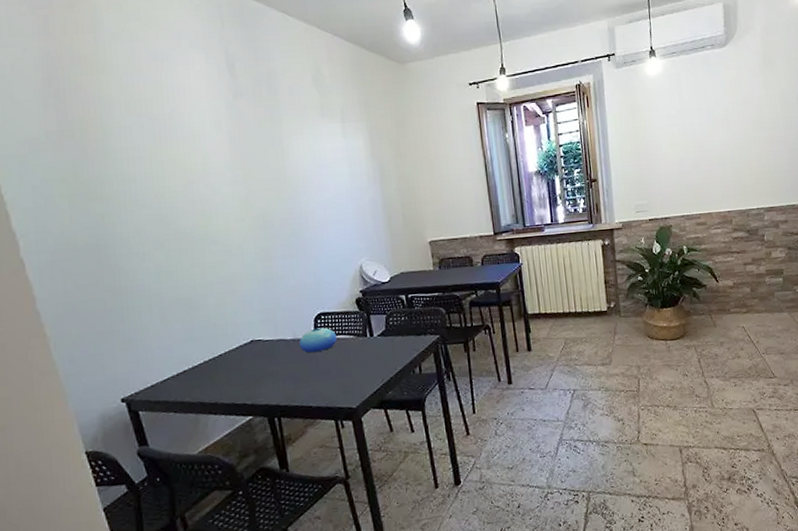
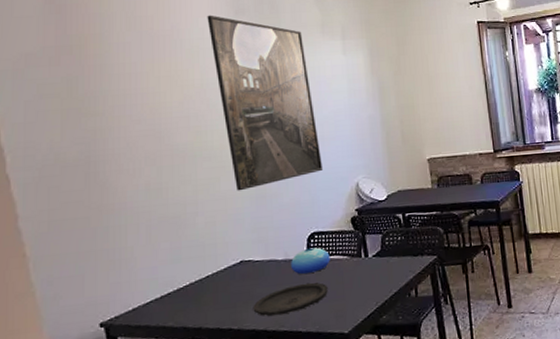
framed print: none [205,97,328,274] -> present [207,15,324,191]
plate: none [265,360,336,392] -> present [253,282,328,316]

